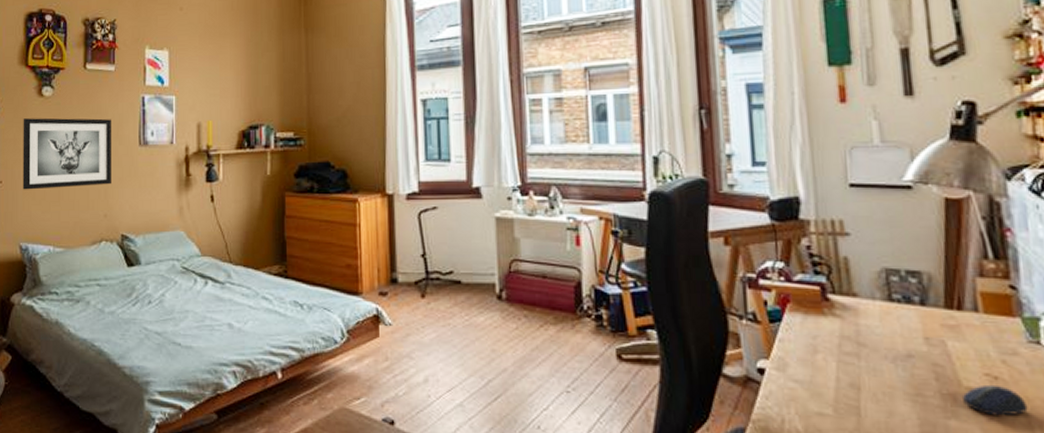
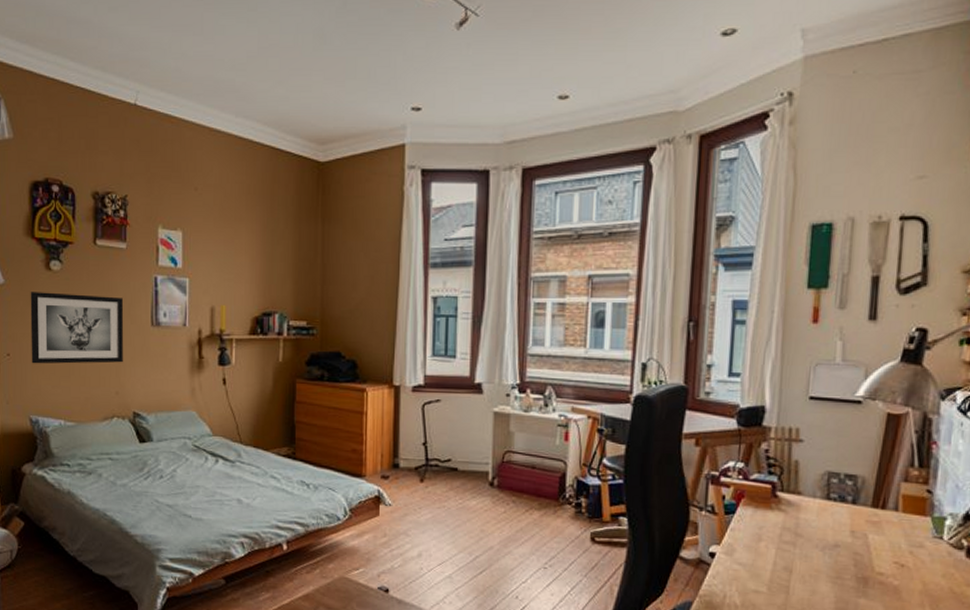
computer mouse: present [963,384,1028,416] -> none [873,570,924,596]

